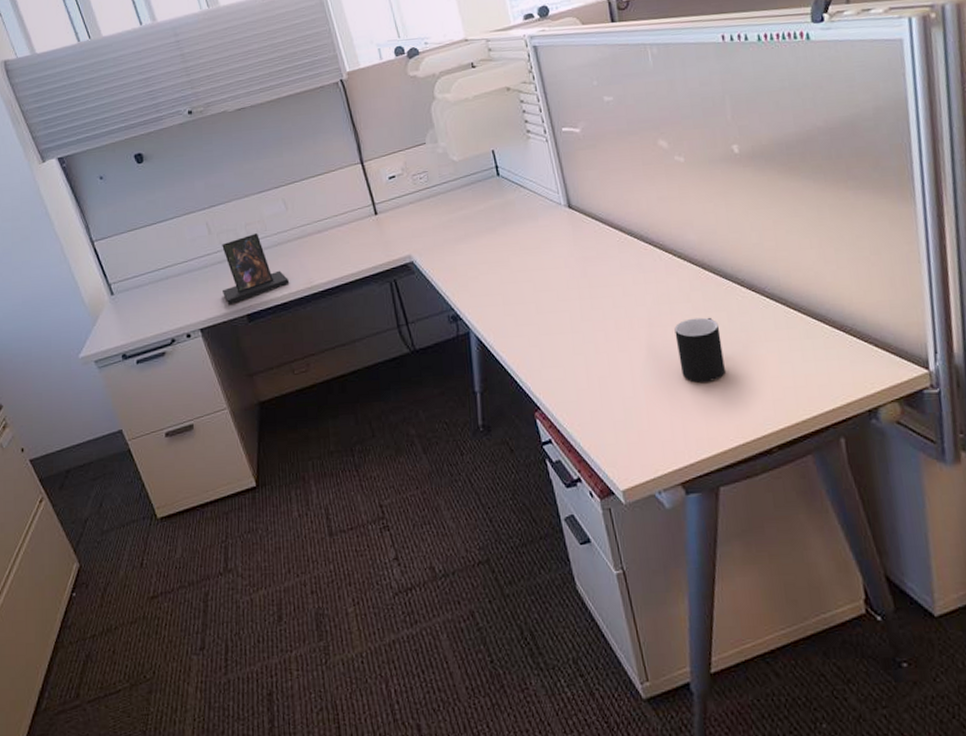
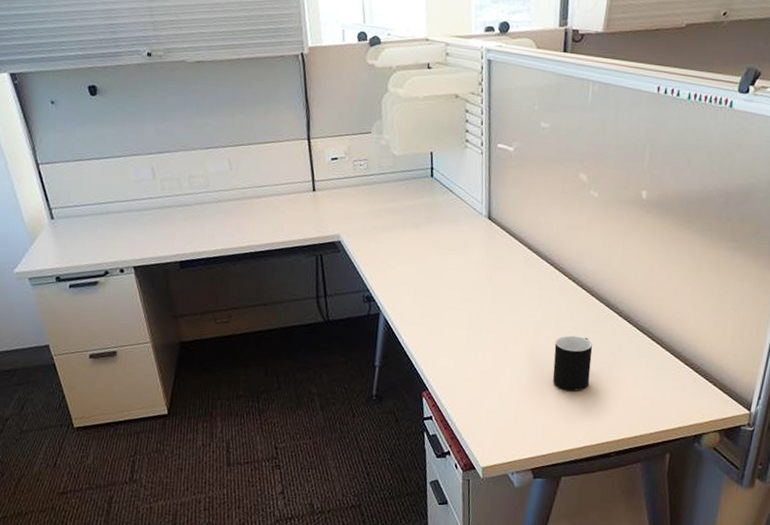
photo frame: present [222,233,290,304] -> none [159,187,224,249]

